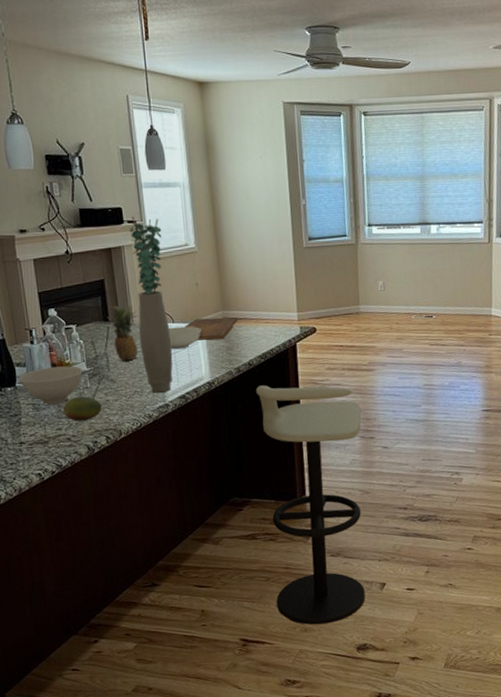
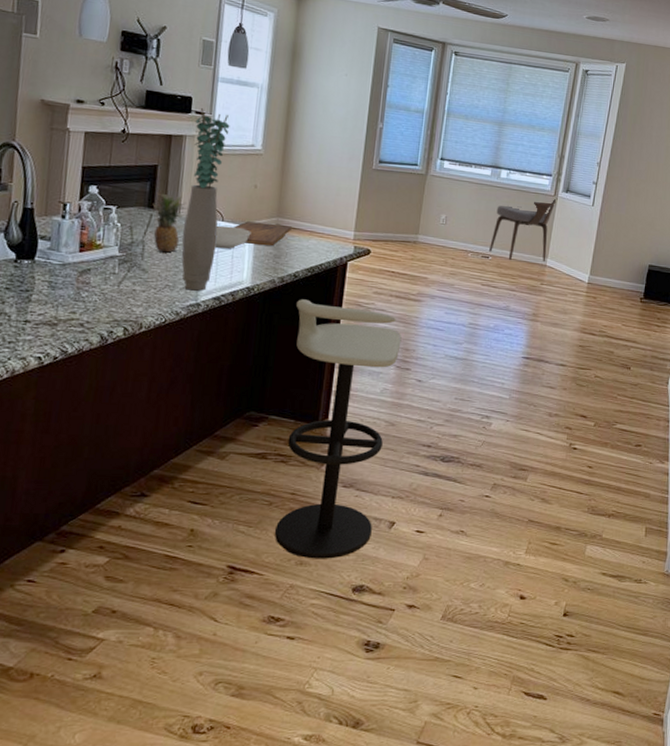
bowl: present [19,366,83,405] -> none [39,245,114,286]
fruit: present [63,396,102,421] -> none [81,281,127,308]
armchair: none [431,245,493,317] -> present [489,198,558,261]

